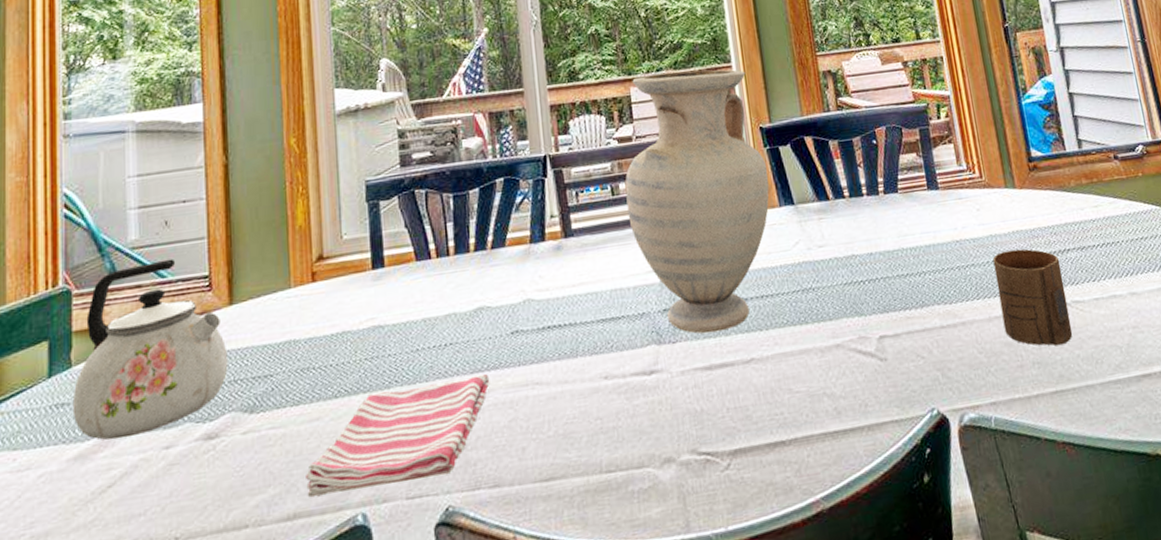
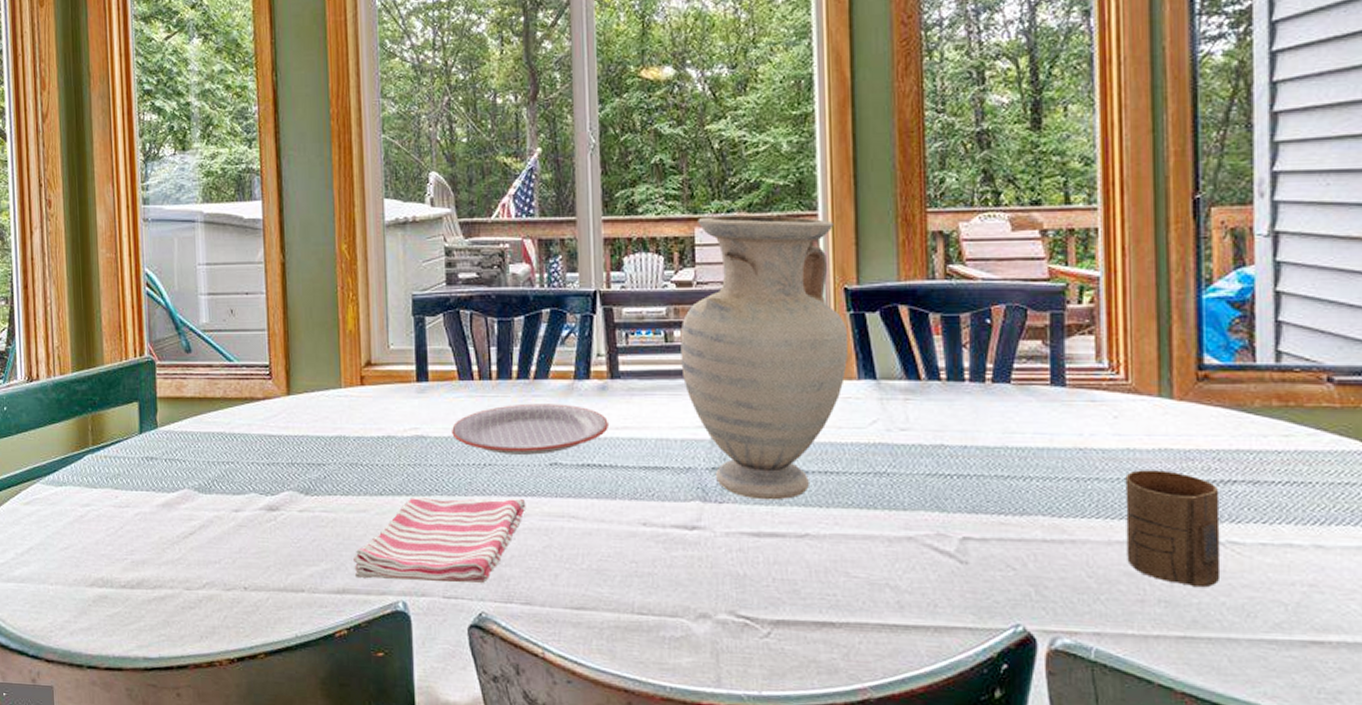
kettle: present [72,258,228,440] -> none [159,345,287,496]
plate: none [410,269,566,331] -> present [452,403,608,455]

